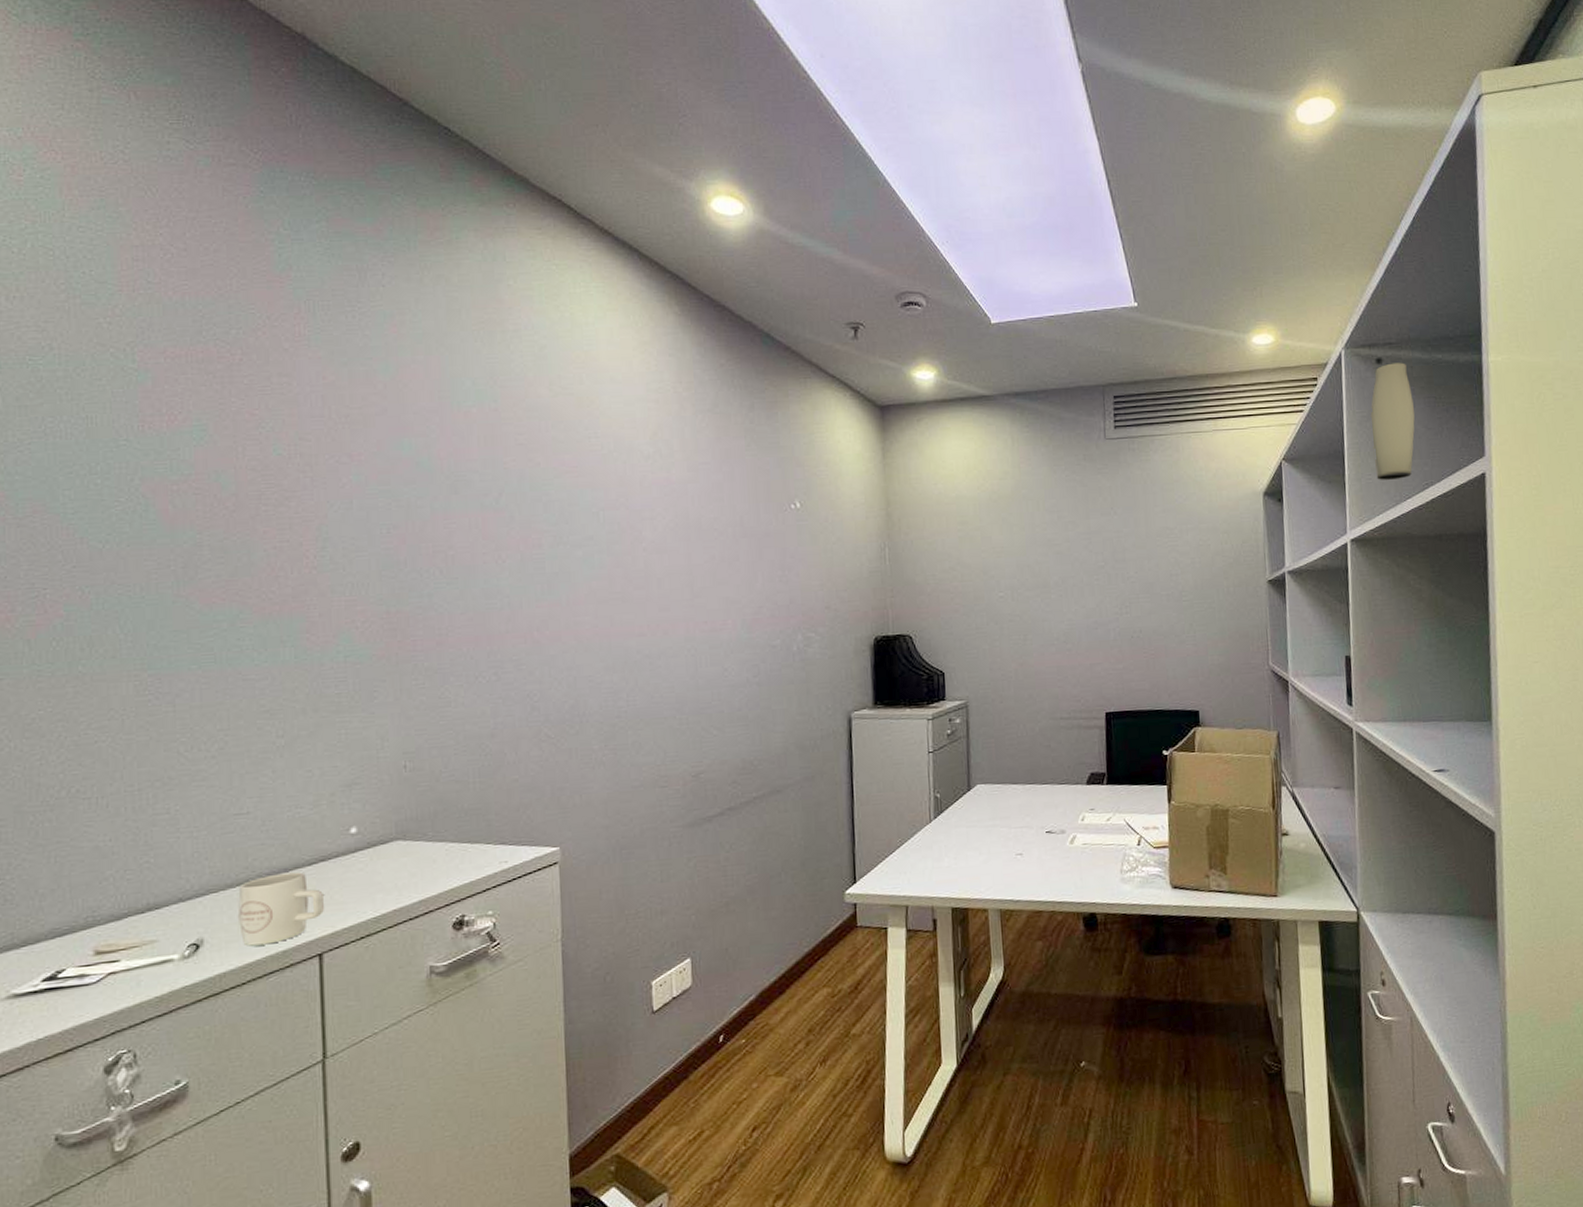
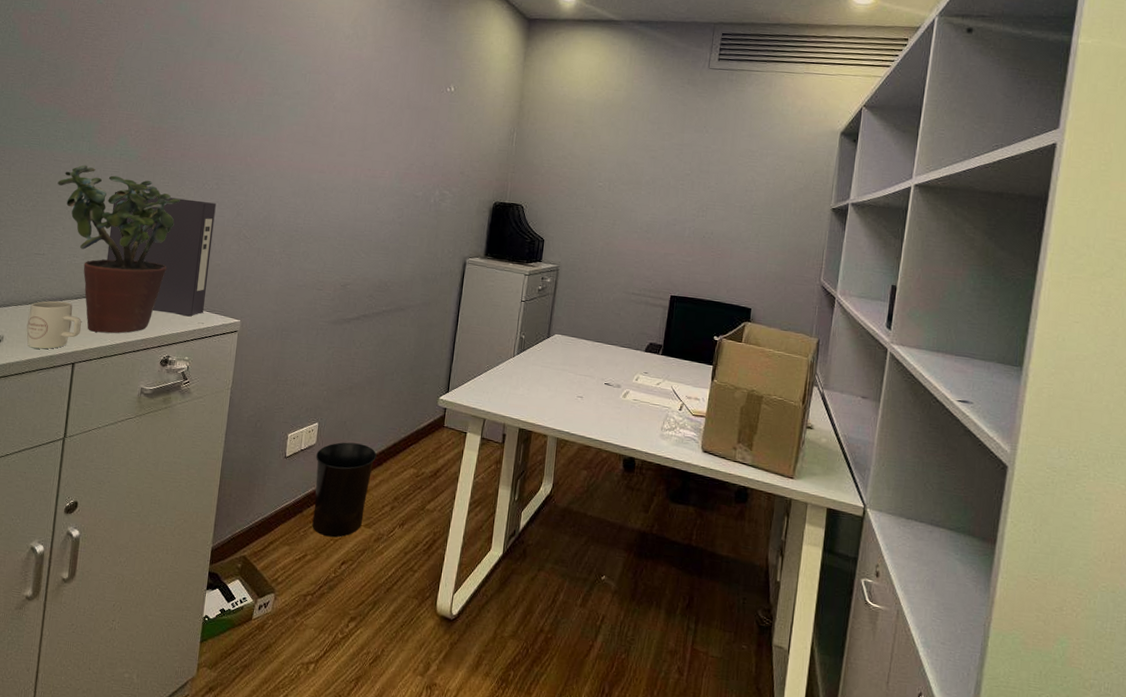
potted plant: none [253,679,447,905] -> present [57,165,181,334]
binder: none [344,700,504,860] -> present [106,191,216,316]
waste bin: none [695,972,776,1101] -> present [312,442,377,537]
vase: present [1370,363,1415,480] -> none [949,33,997,138]

